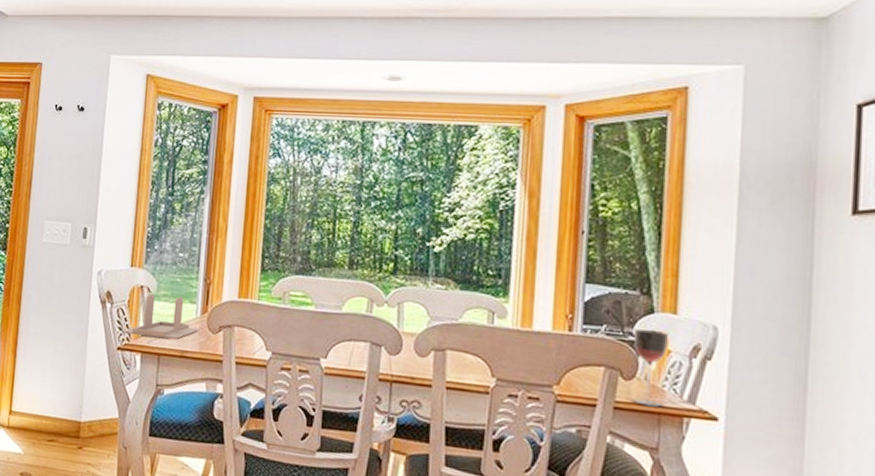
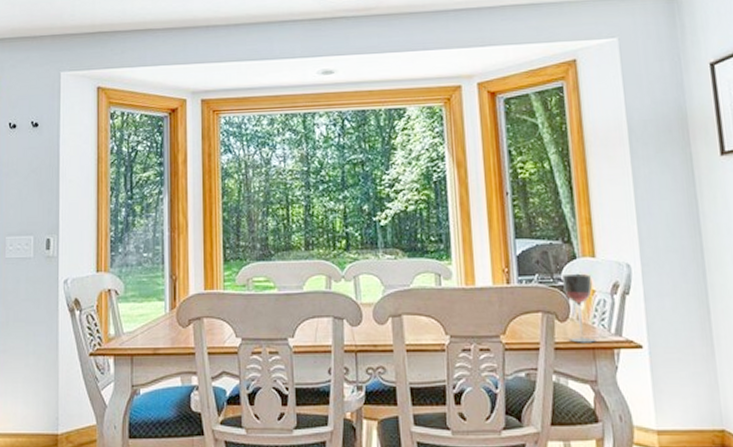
napkin holder: present [122,294,199,339] -> none [93,296,169,338]

